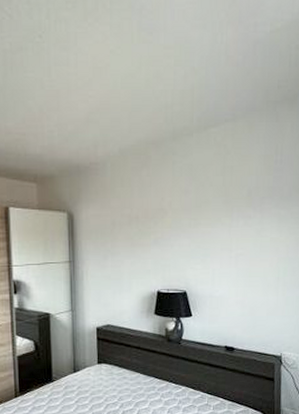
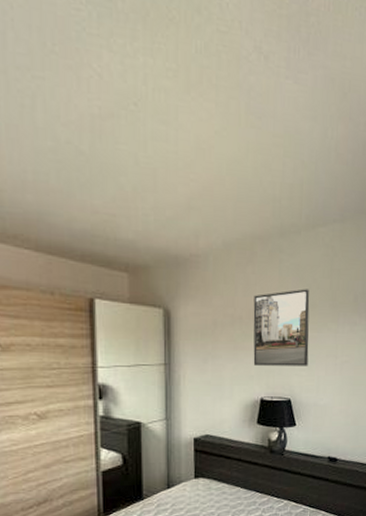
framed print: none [149,187,203,261] -> present [253,289,310,366]

